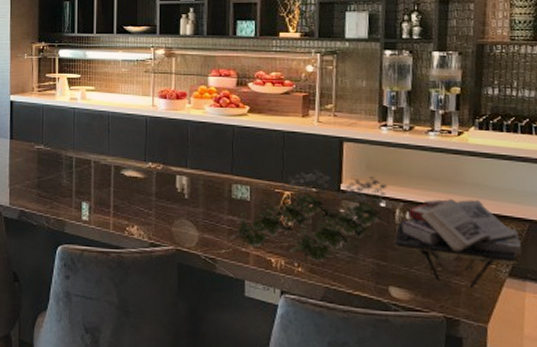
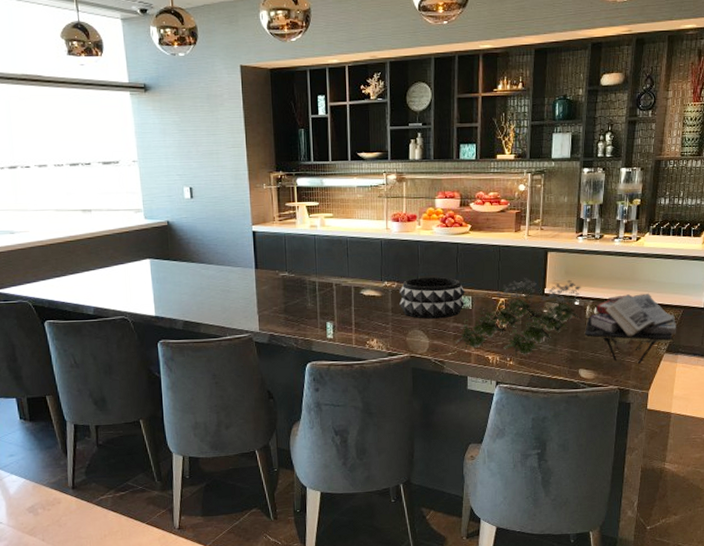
decorative bowl: none [165,160,243,209] -> present [399,276,466,319]

